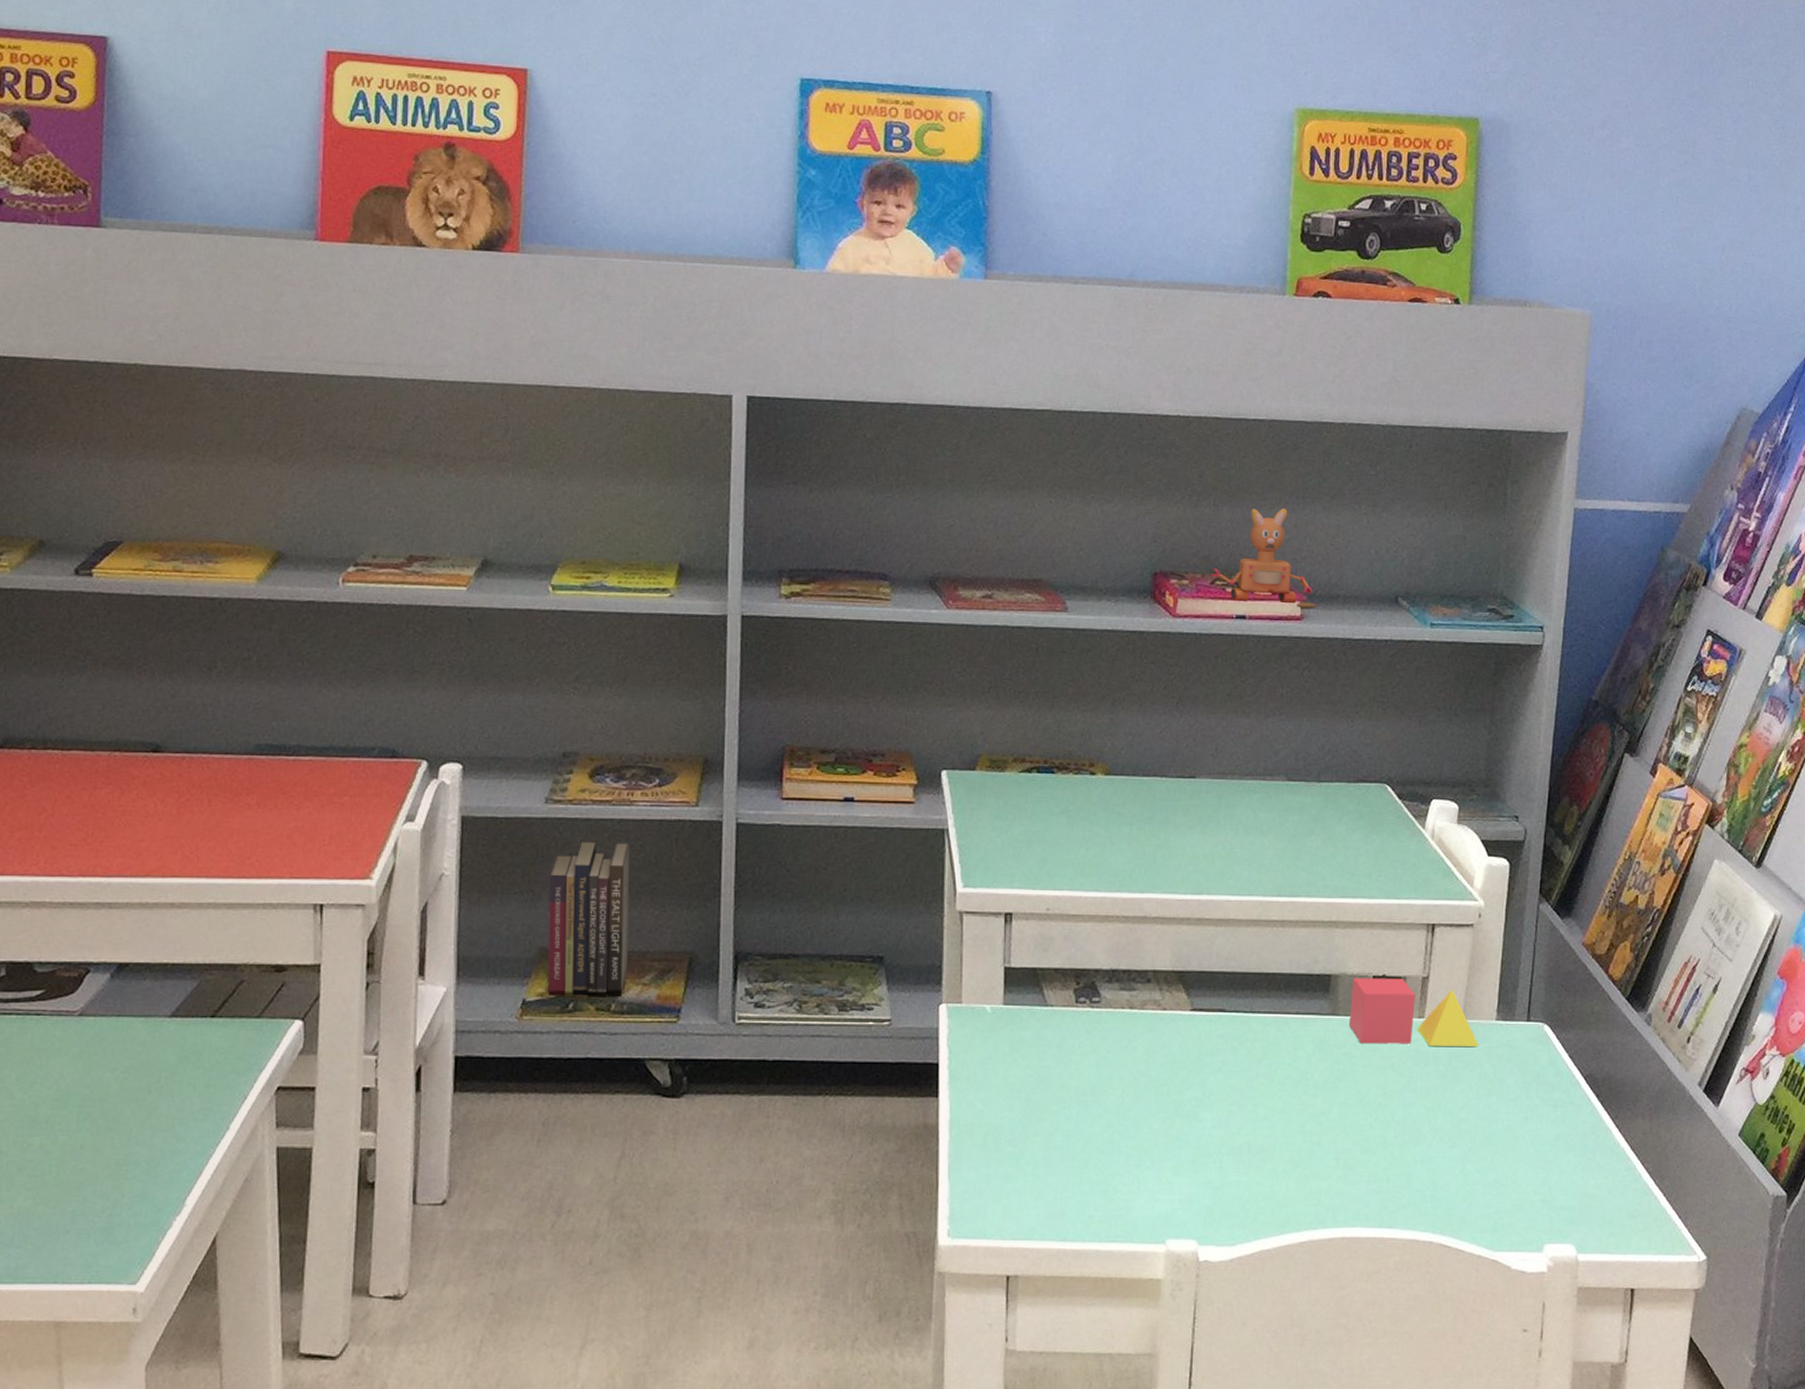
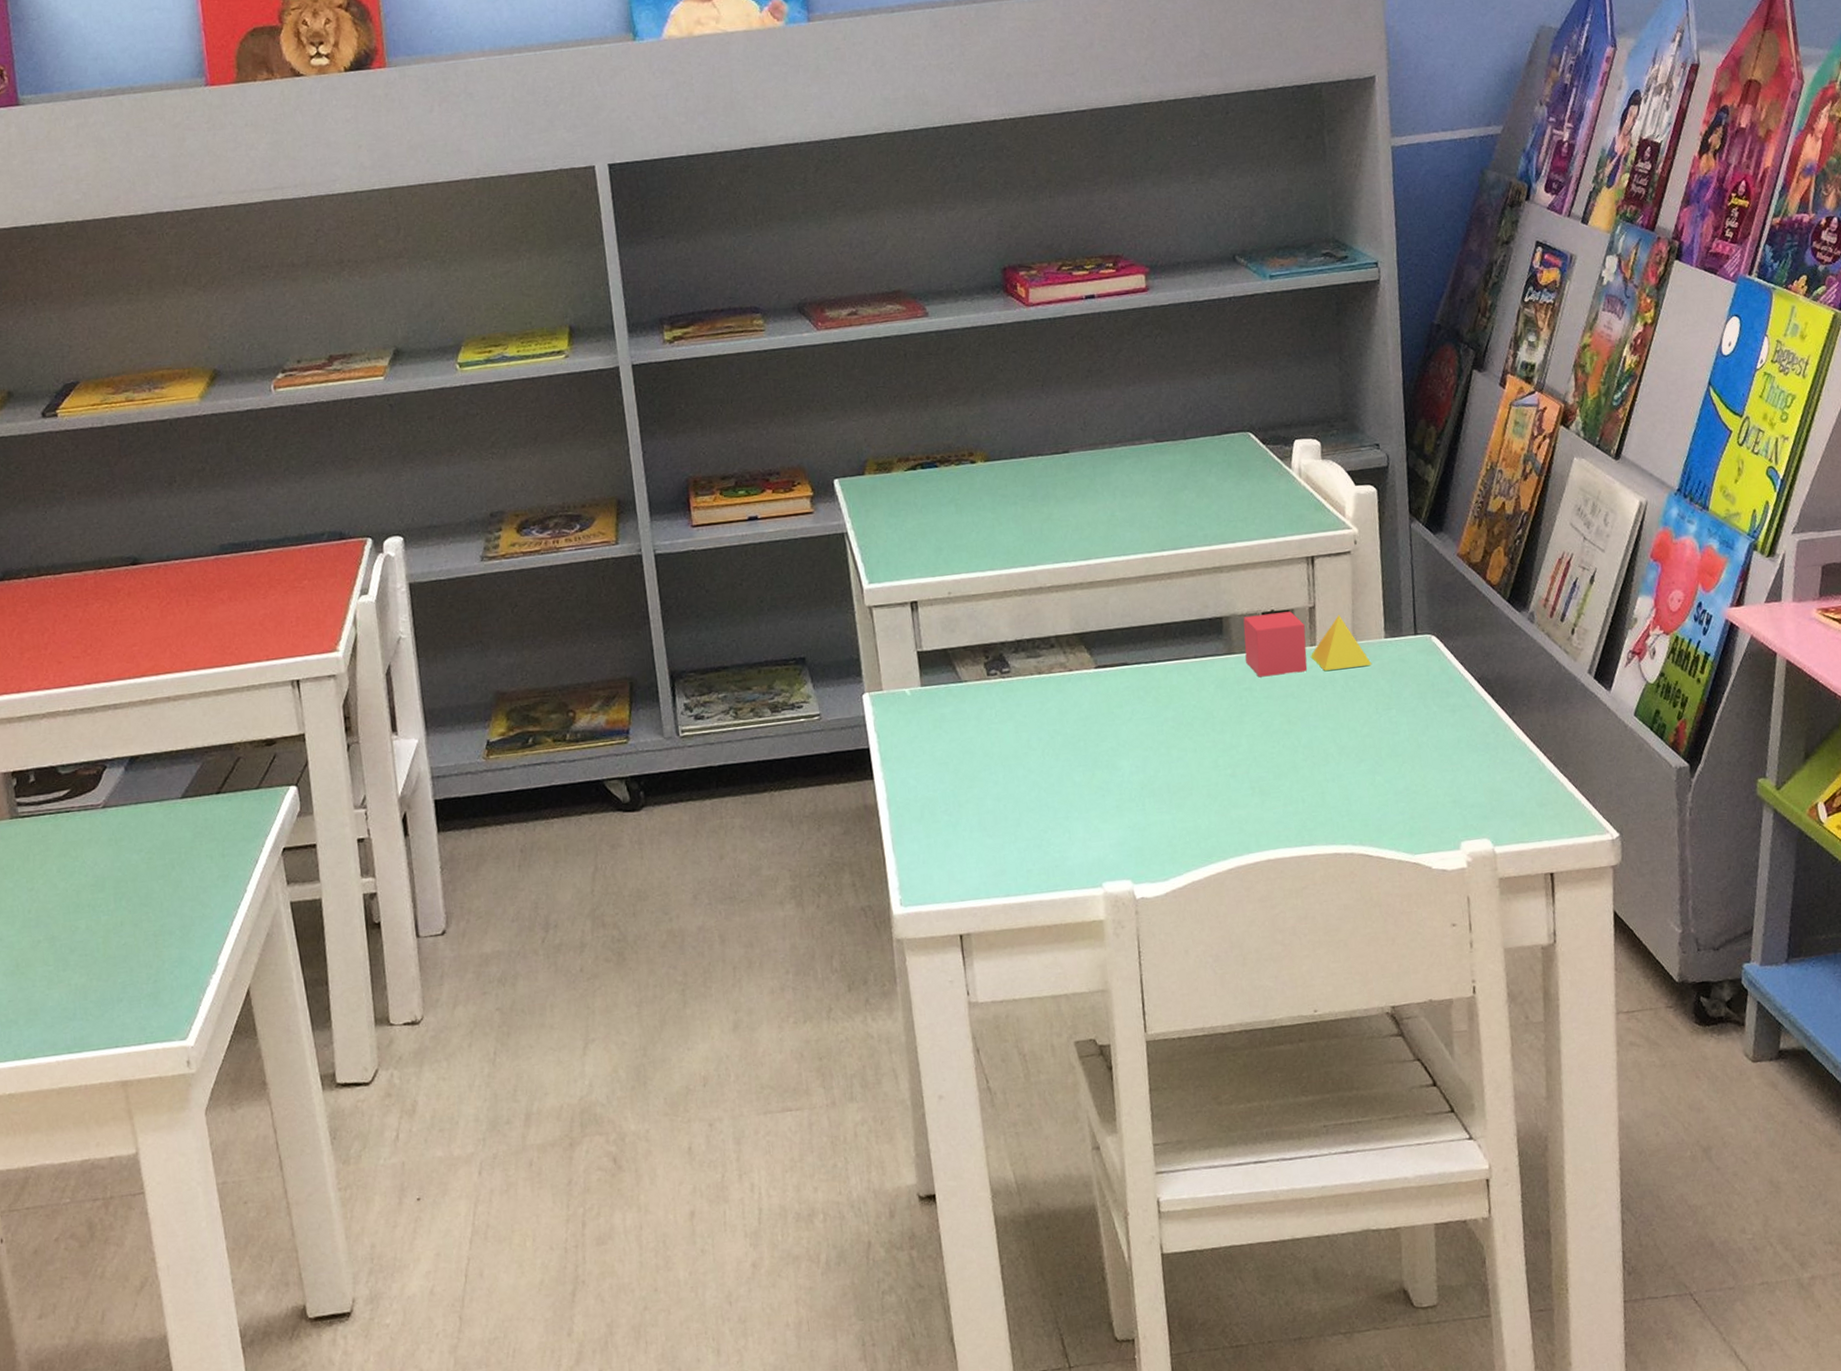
books: present [547,841,630,998] -> none [494,585,576,735]
toy animal: present [1210,508,1317,610] -> none [1055,189,1160,283]

